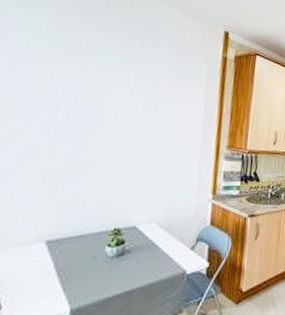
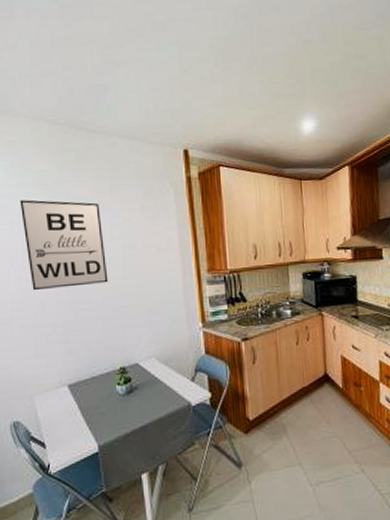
wall art: none [22,34,124,140] -> present [20,200,108,291]

